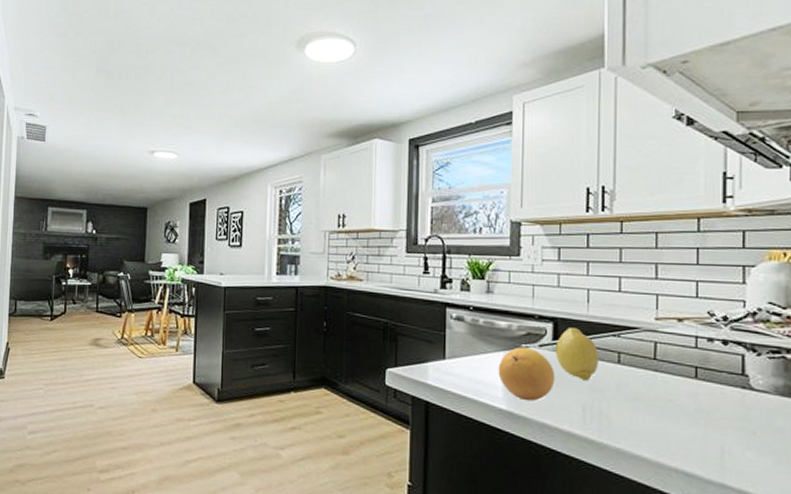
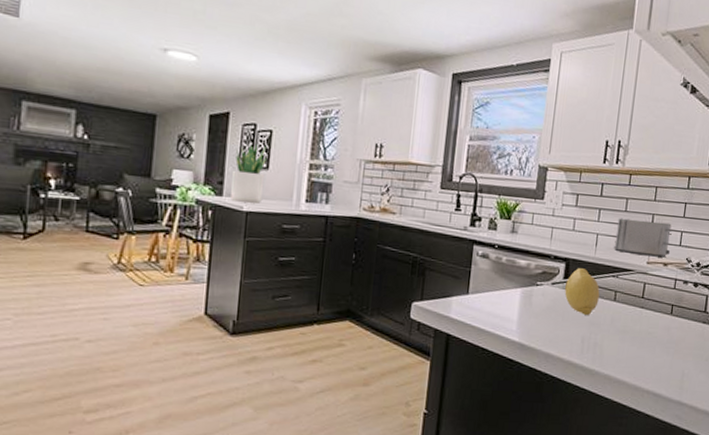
planter: none [210,225,239,280] -> present [230,144,267,205]
fruit: present [498,347,555,401] -> none [514,284,563,334]
toaster: none [611,270,684,312] -> present [614,218,672,258]

